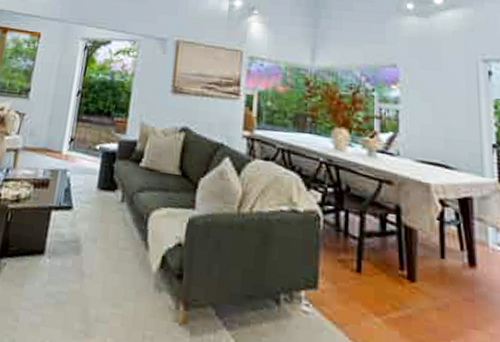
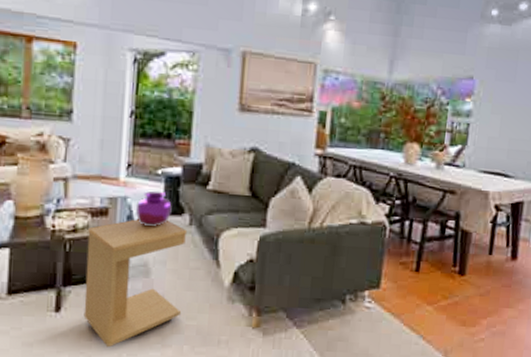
side table: none [14,192,119,332] -> present [83,219,188,348]
vase: none [73,165,107,201] -> present [135,190,172,226]

